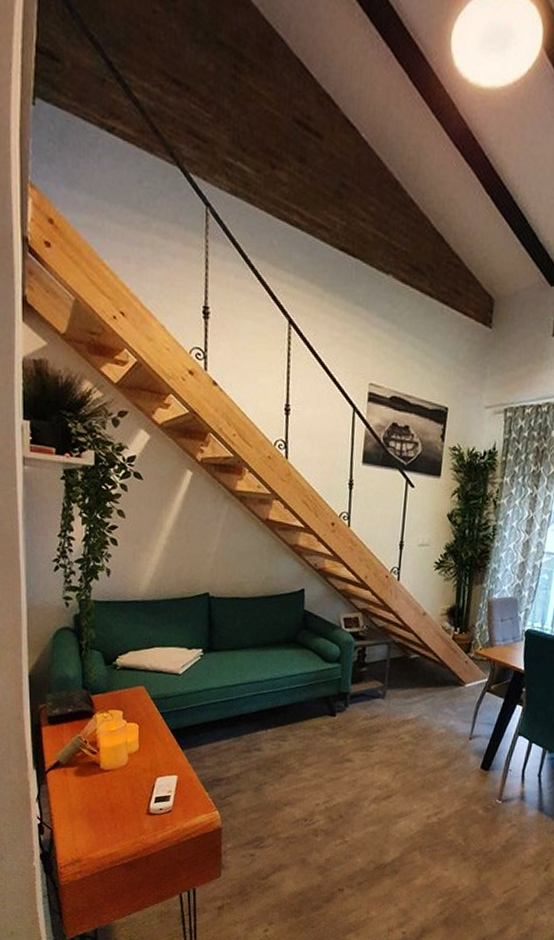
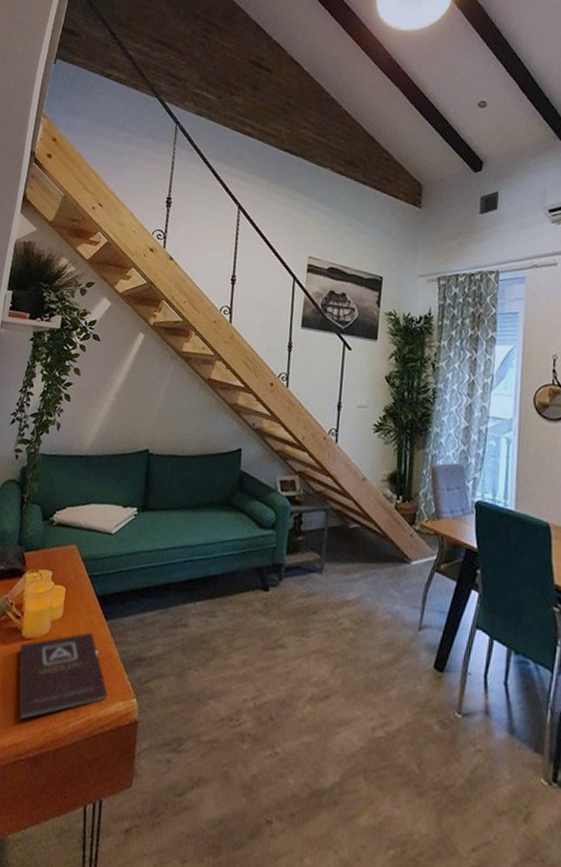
book: none [100,761,191,836] -> present [18,632,108,720]

